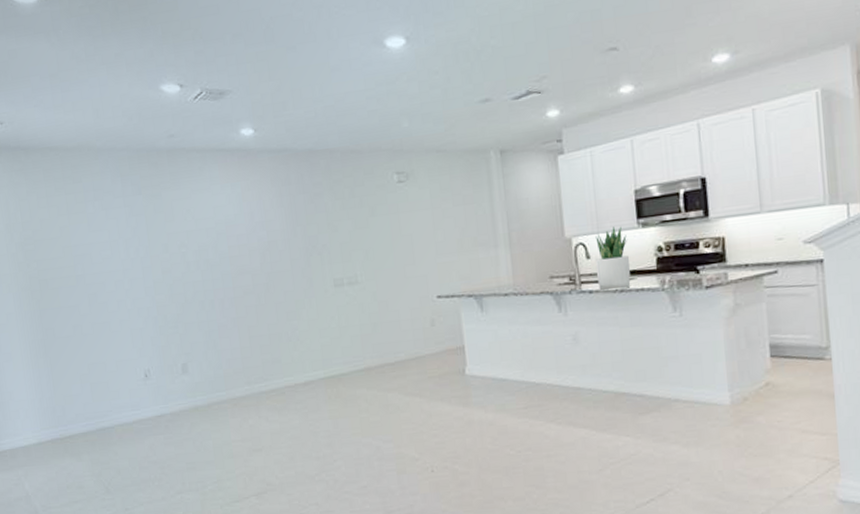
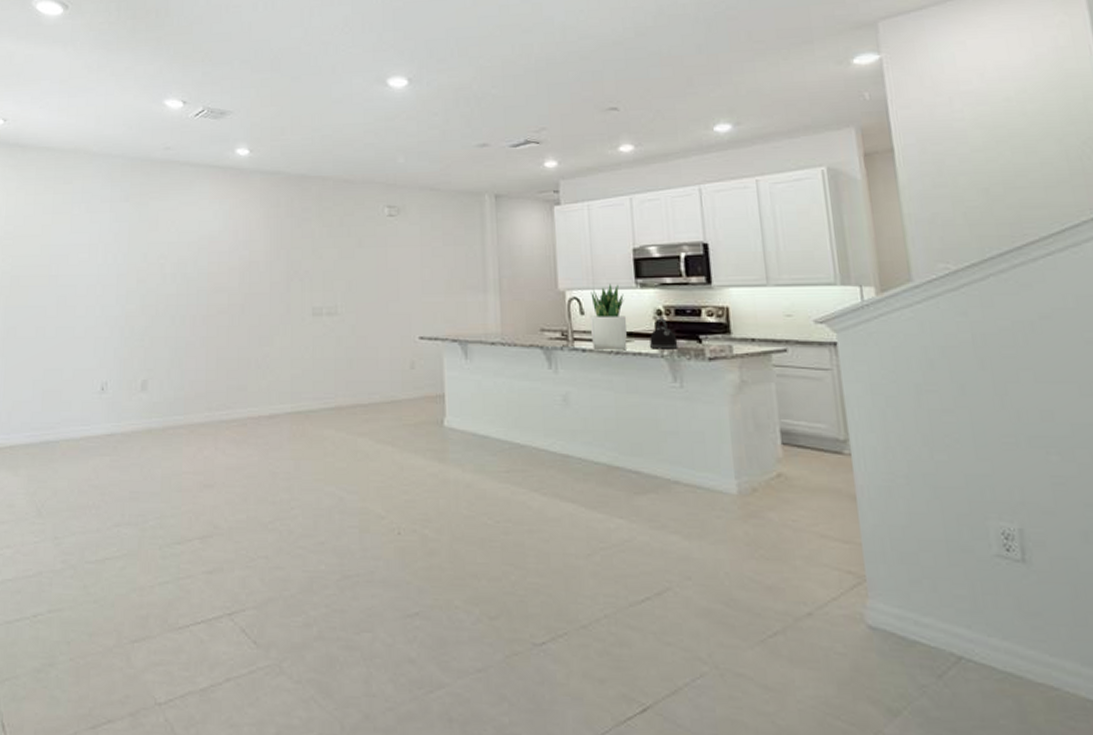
kettle: none [651,254,678,284] -> present [649,318,678,351]

